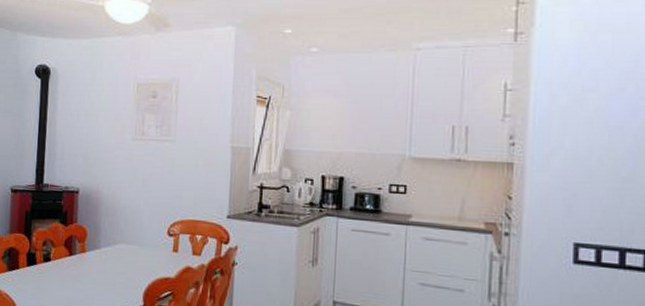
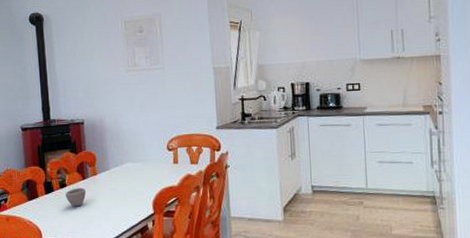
cup: none [48,264,72,286] -> present [66,187,87,207]

